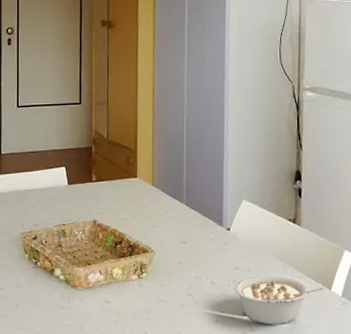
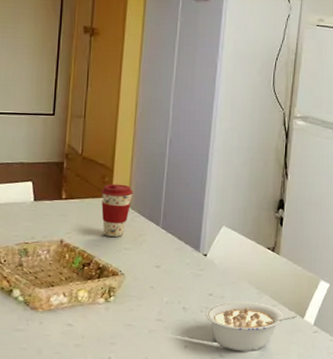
coffee cup: none [127,164,157,215] -> present [101,184,134,237]

